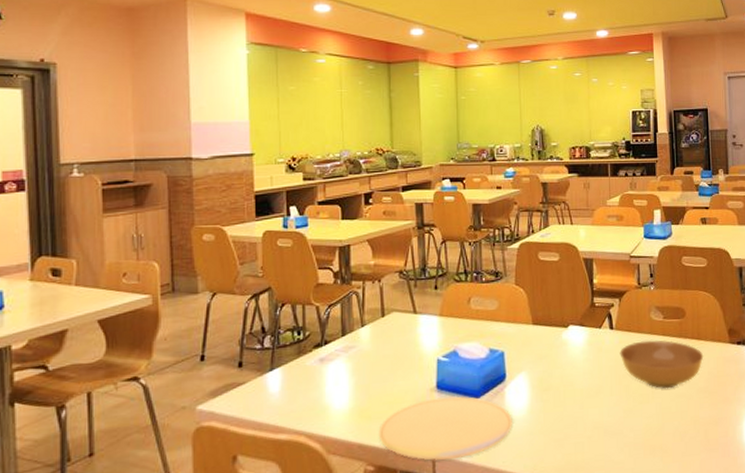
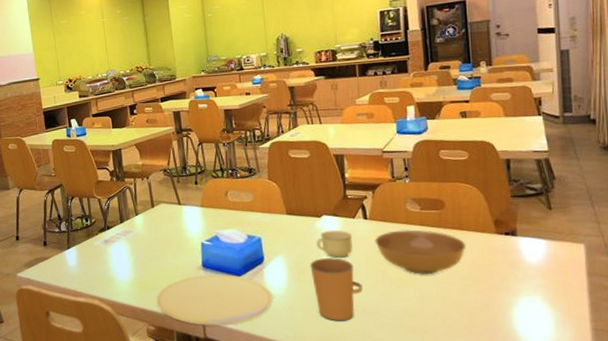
cup: none [554,373,606,445] -> present [310,258,363,321]
cup: none [561,341,599,373] -> present [316,230,353,258]

